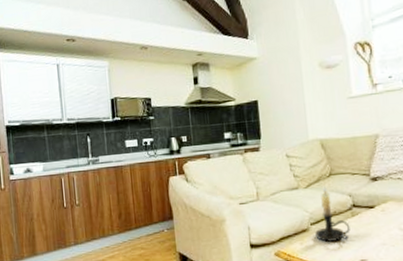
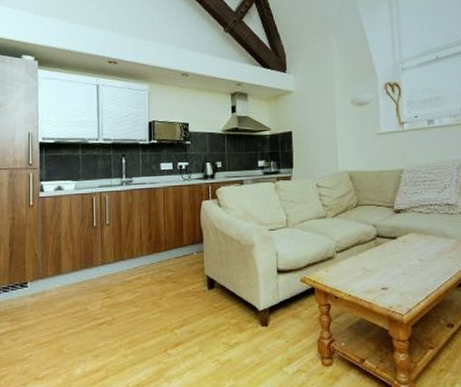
candle holder: present [315,185,350,242] -> none [340,215,373,270]

